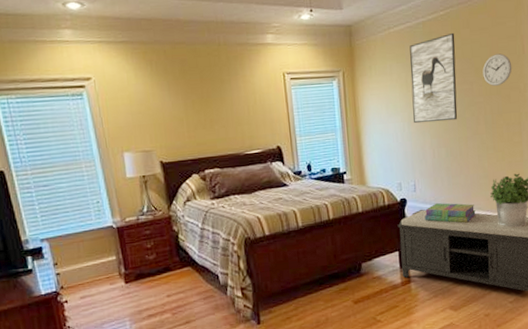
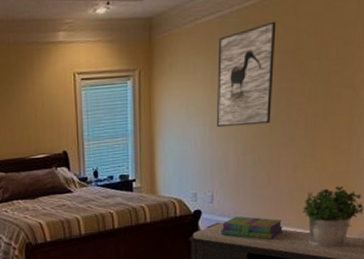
wall clock: present [482,53,512,87] -> none [308,44,347,84]

